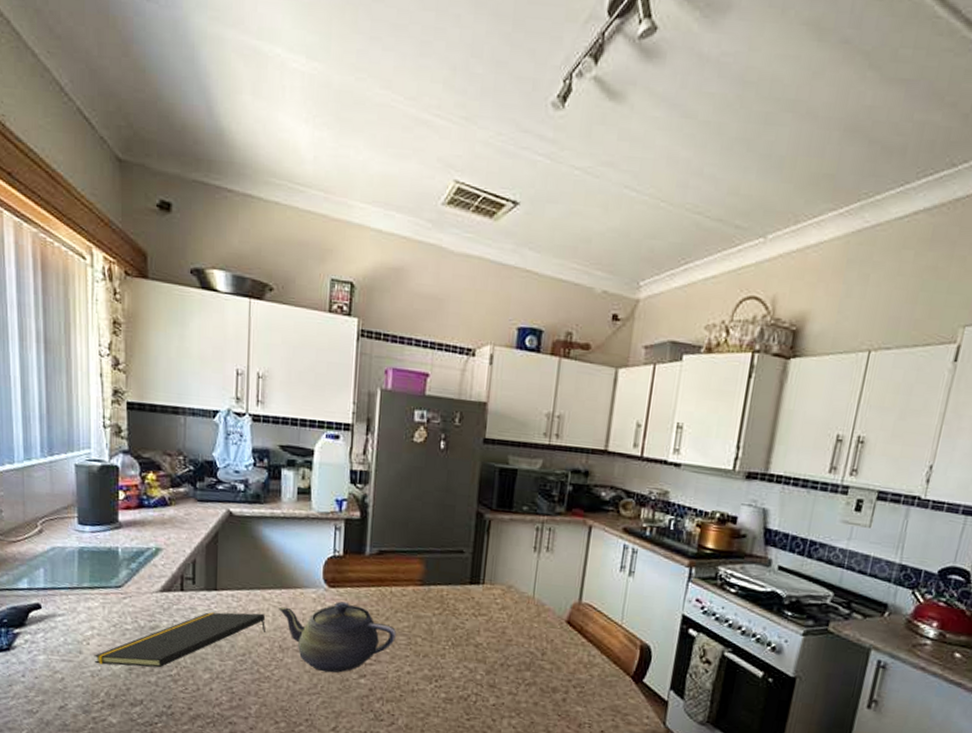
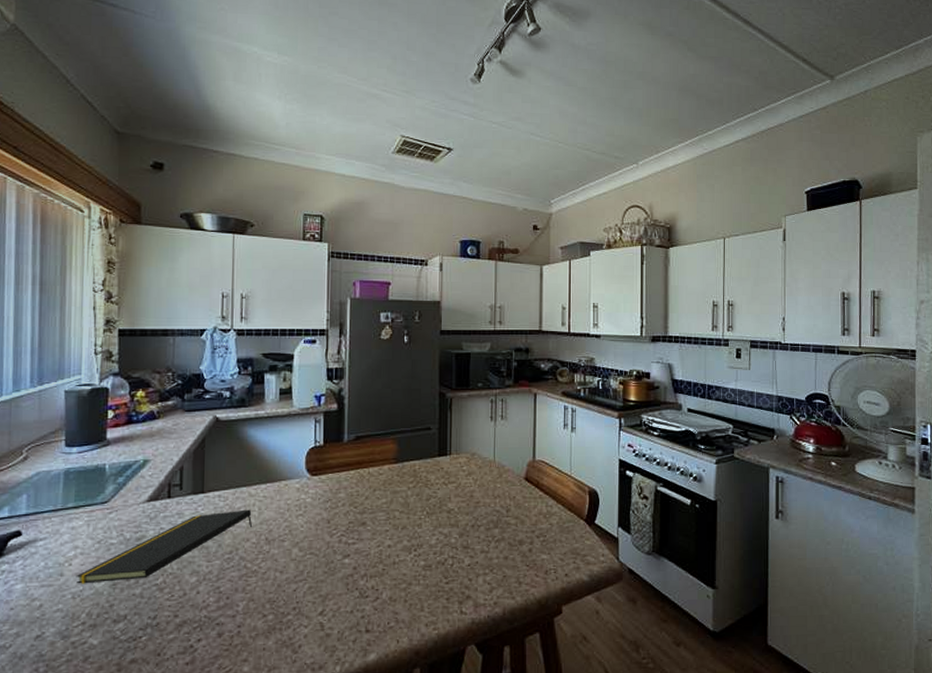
teapot: present [278,601,397,673] -> none [264,488,377,558]

